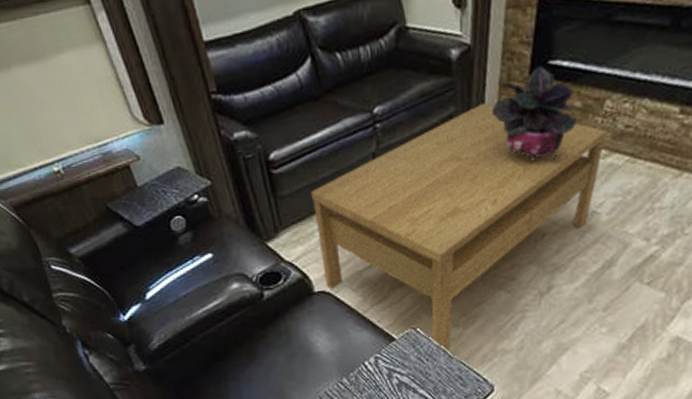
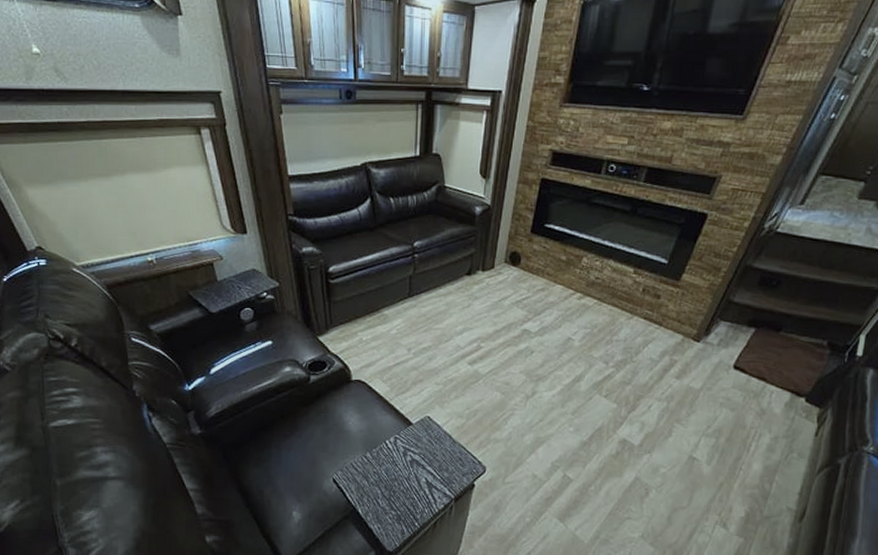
coffee table: present [310,102,607,353] -> none [358,248,583,439]
potted plant: present [491,66,576,162] -> none [501,227,561,297]

